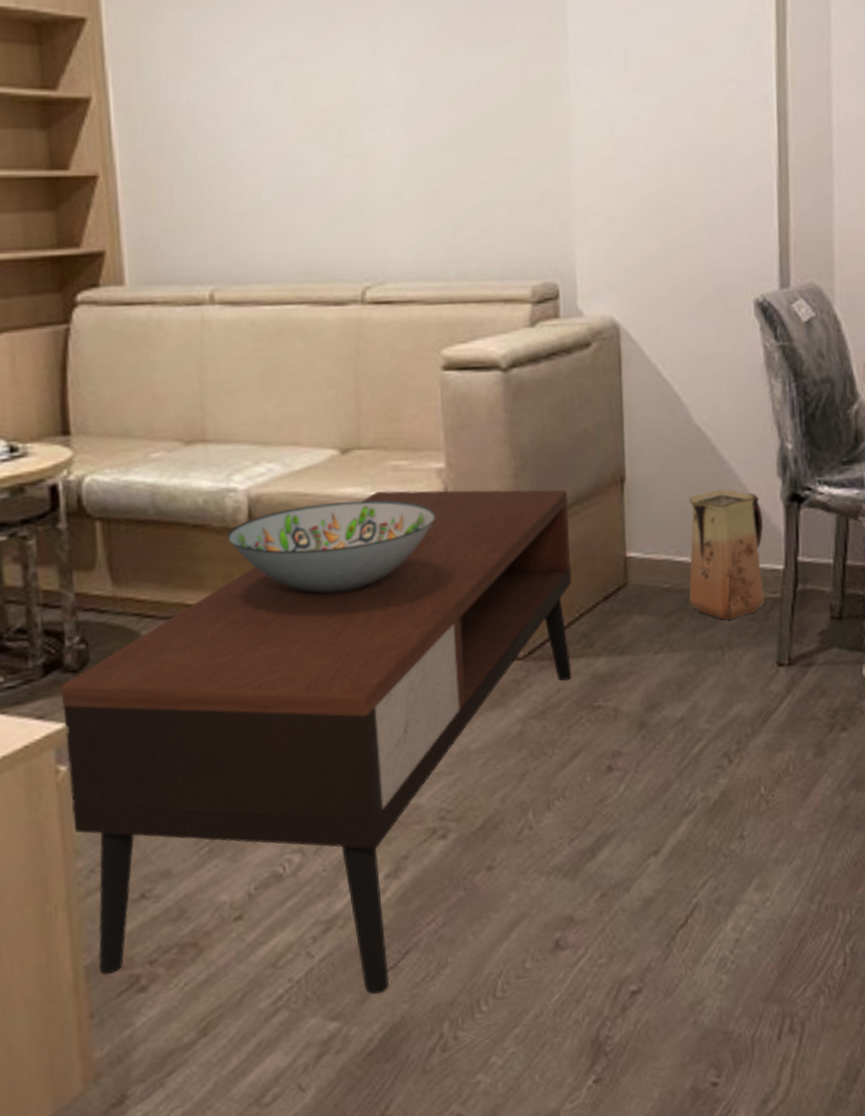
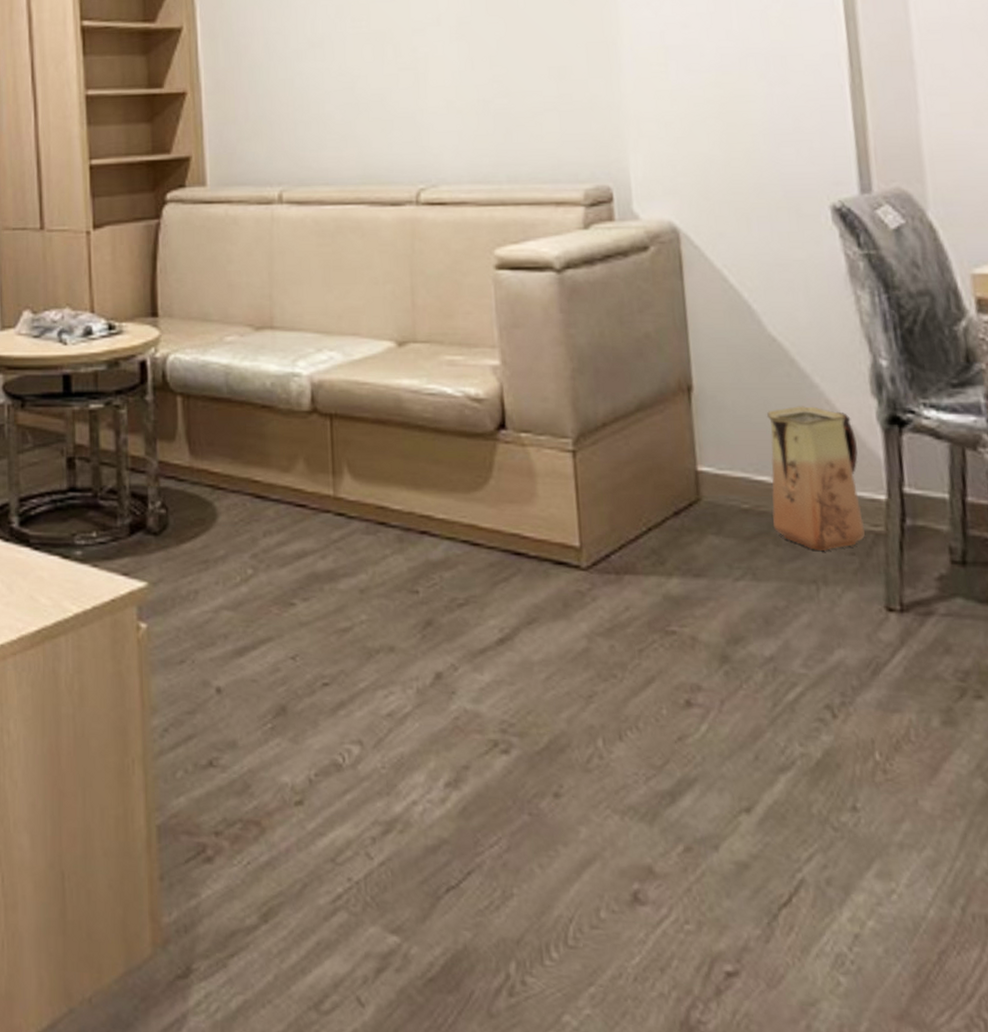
coffee table: present [60,489,572,995] -> none [143,385,642,914]
decorative bowl: present [226,500,436,594] -> none [291,392,491,483]

